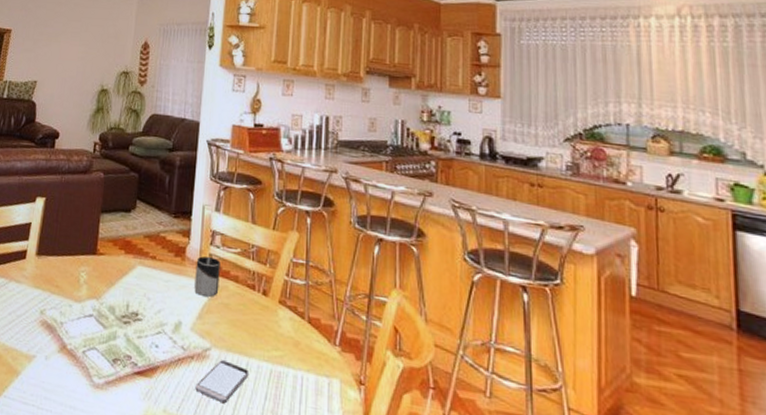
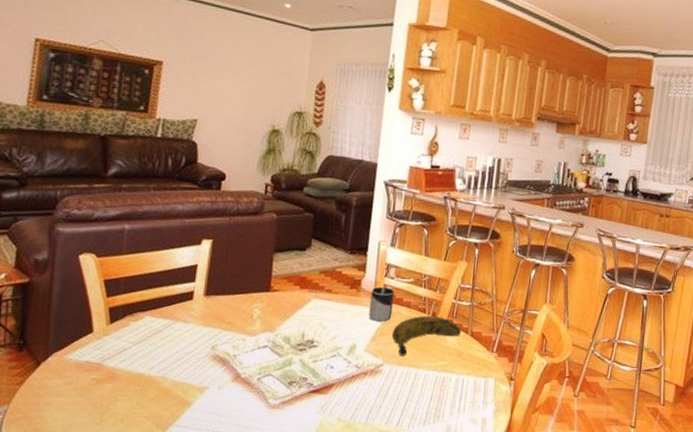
smartphone: present [195,360,250,404] -> none [368,373,418,408]
banana: none [219,293,297,341] -> present [391,315,462,356]

